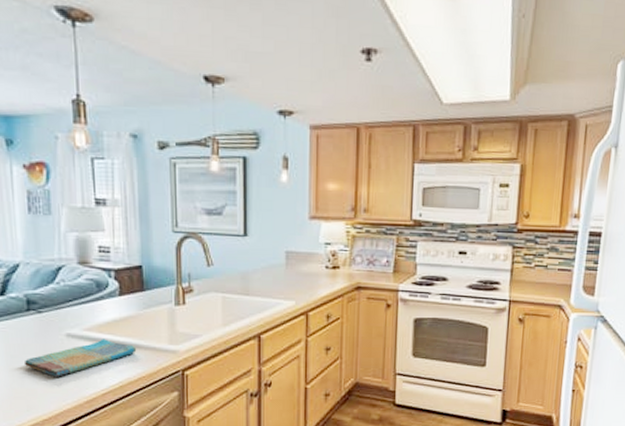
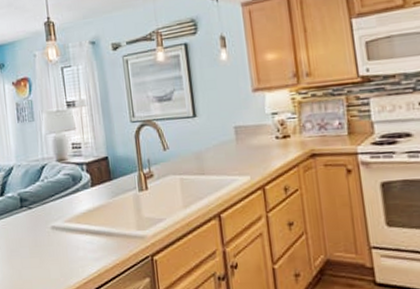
dish towel: present [23,339,137,377] -> none [20,229,110,268]

